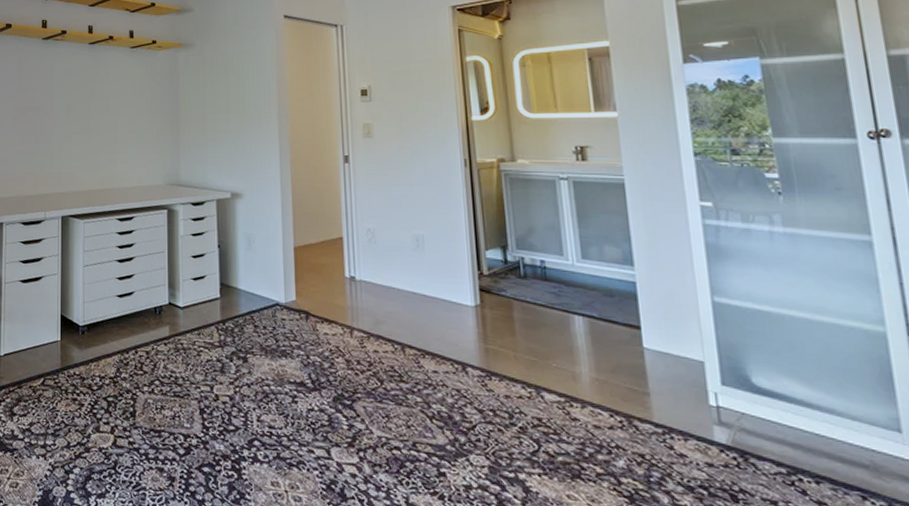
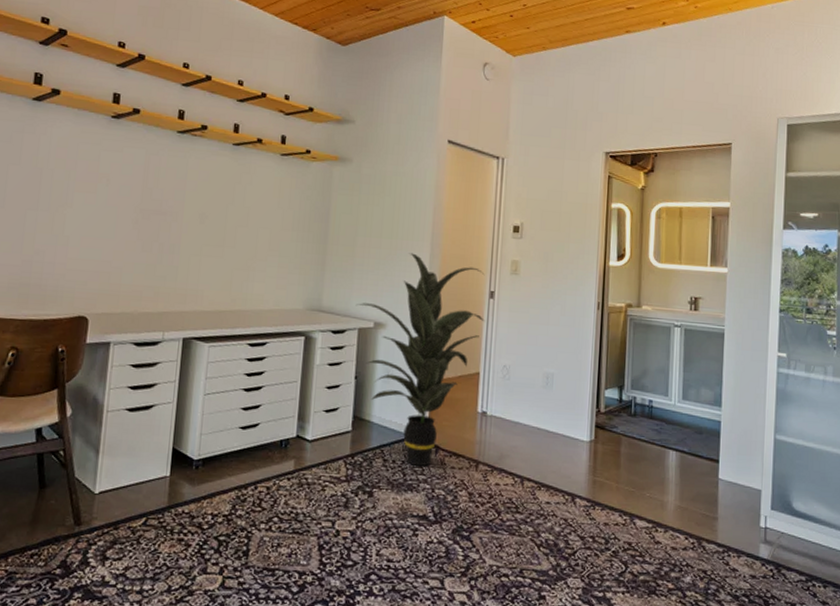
indoor plant: none [211,125,342,332] -> present [355,253,484,466]

